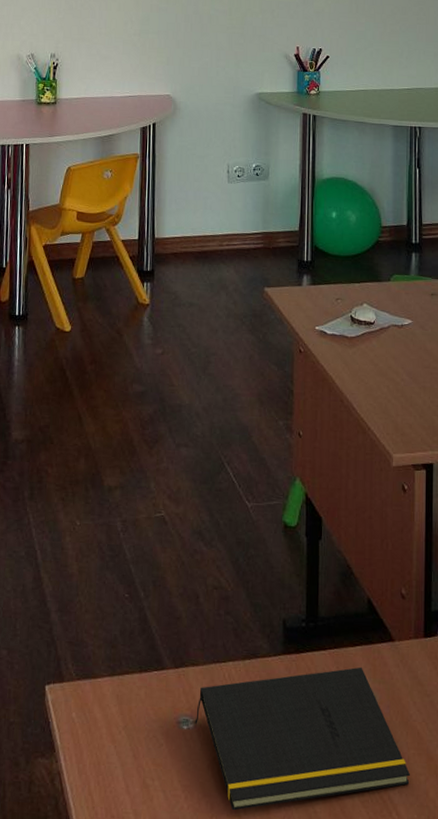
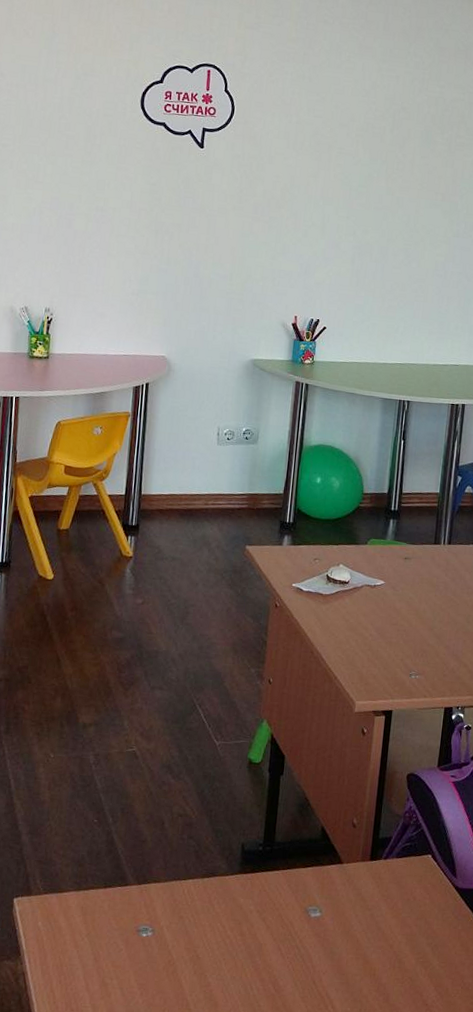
notepad: present [195,667,411,811] -> none [153,885,348,1005]

